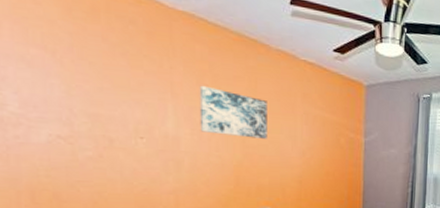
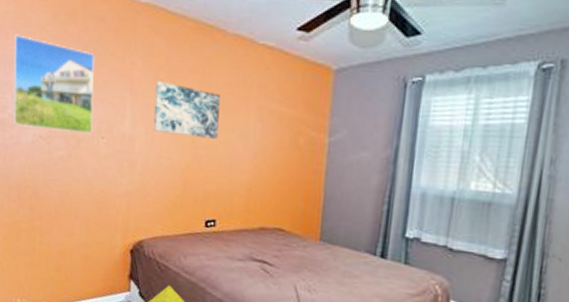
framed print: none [9,25,129,135] -> present [13,34,95,134]

